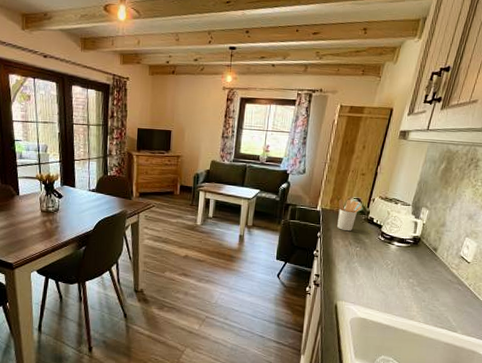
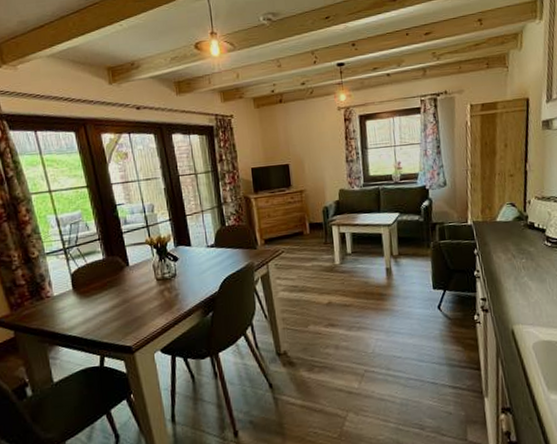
utensil holder: present [337,199,362,232] -> none [490,206,518,243]

